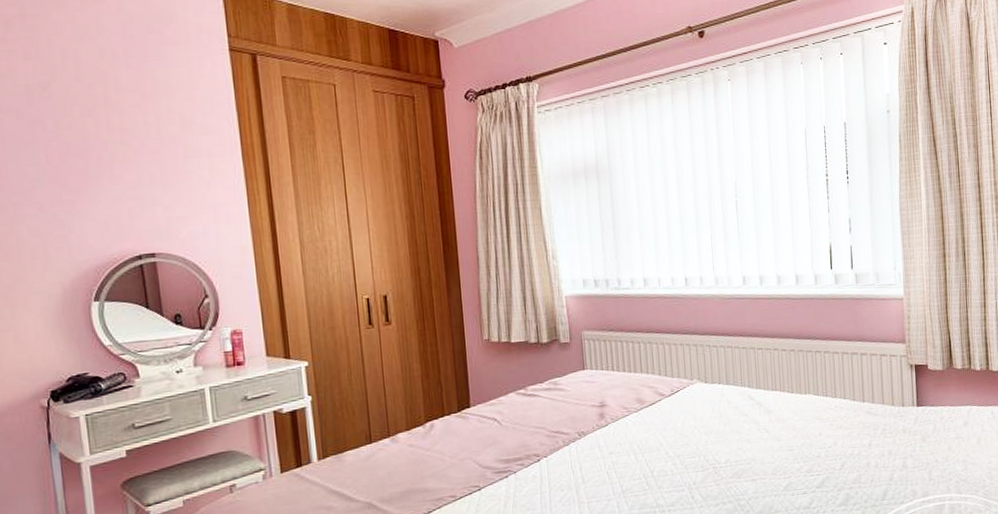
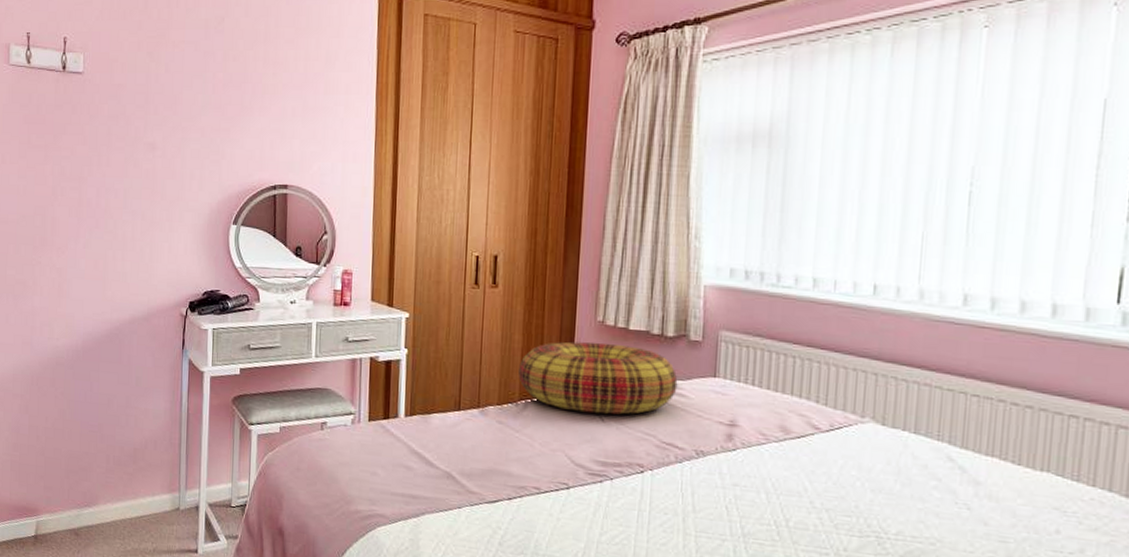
cushion: none [421,356,557,422] -> present [518,341,678,415]

